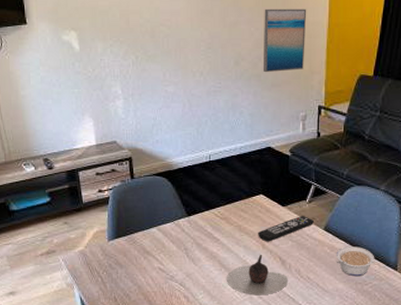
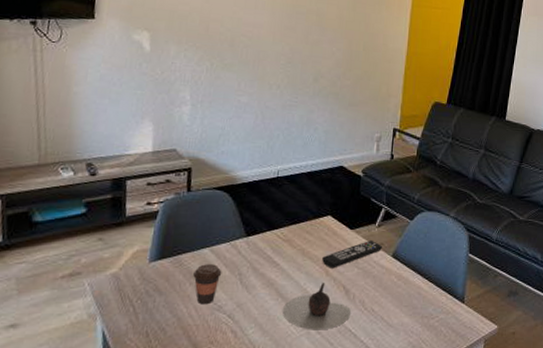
coffee cup: none [146,241,170,275] -> present [193,264,222,305]
wall art: present [262,8,307,73] -> none [341,31,388,92]
legume: present [336,246,375,277] -> none [403,276,443,309]

